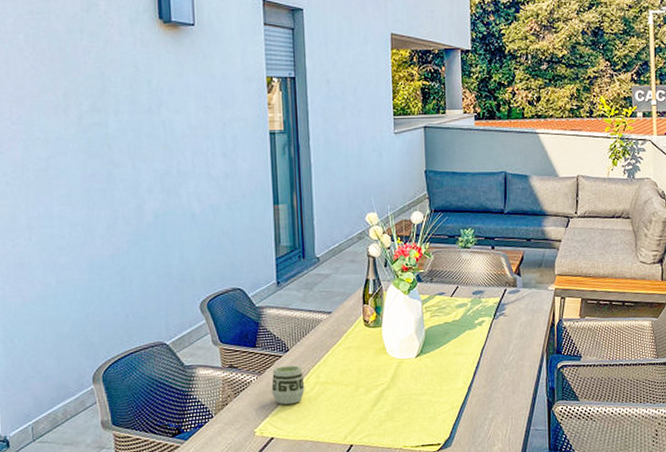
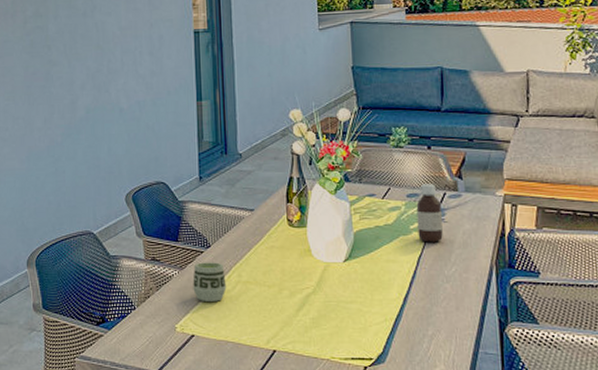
bottle: none [480,281,504,335] -> present [416,184,443,242]

